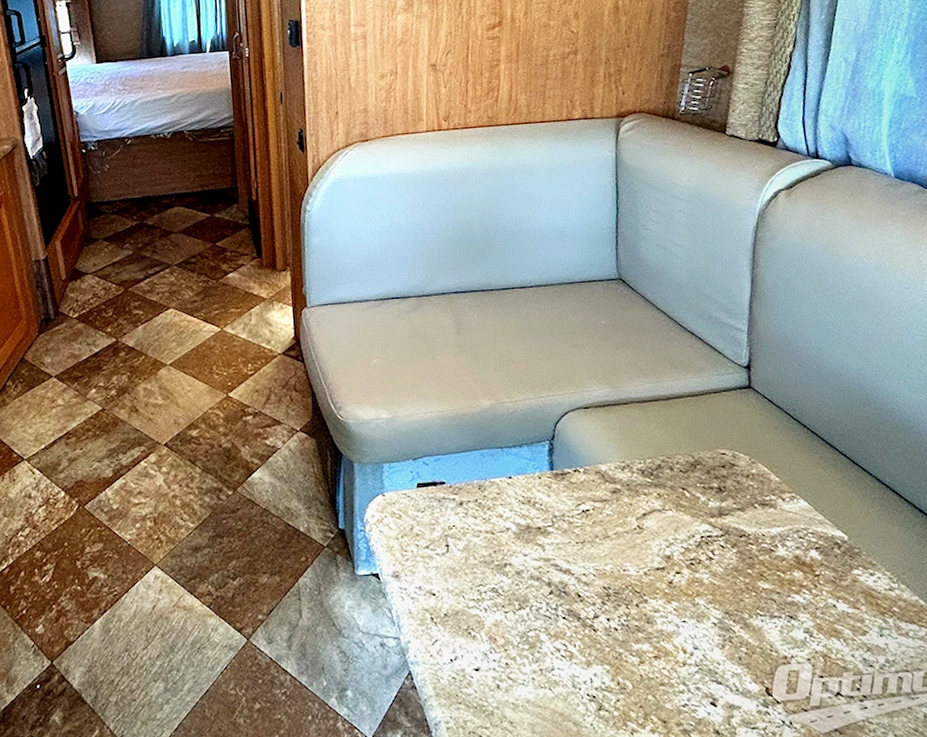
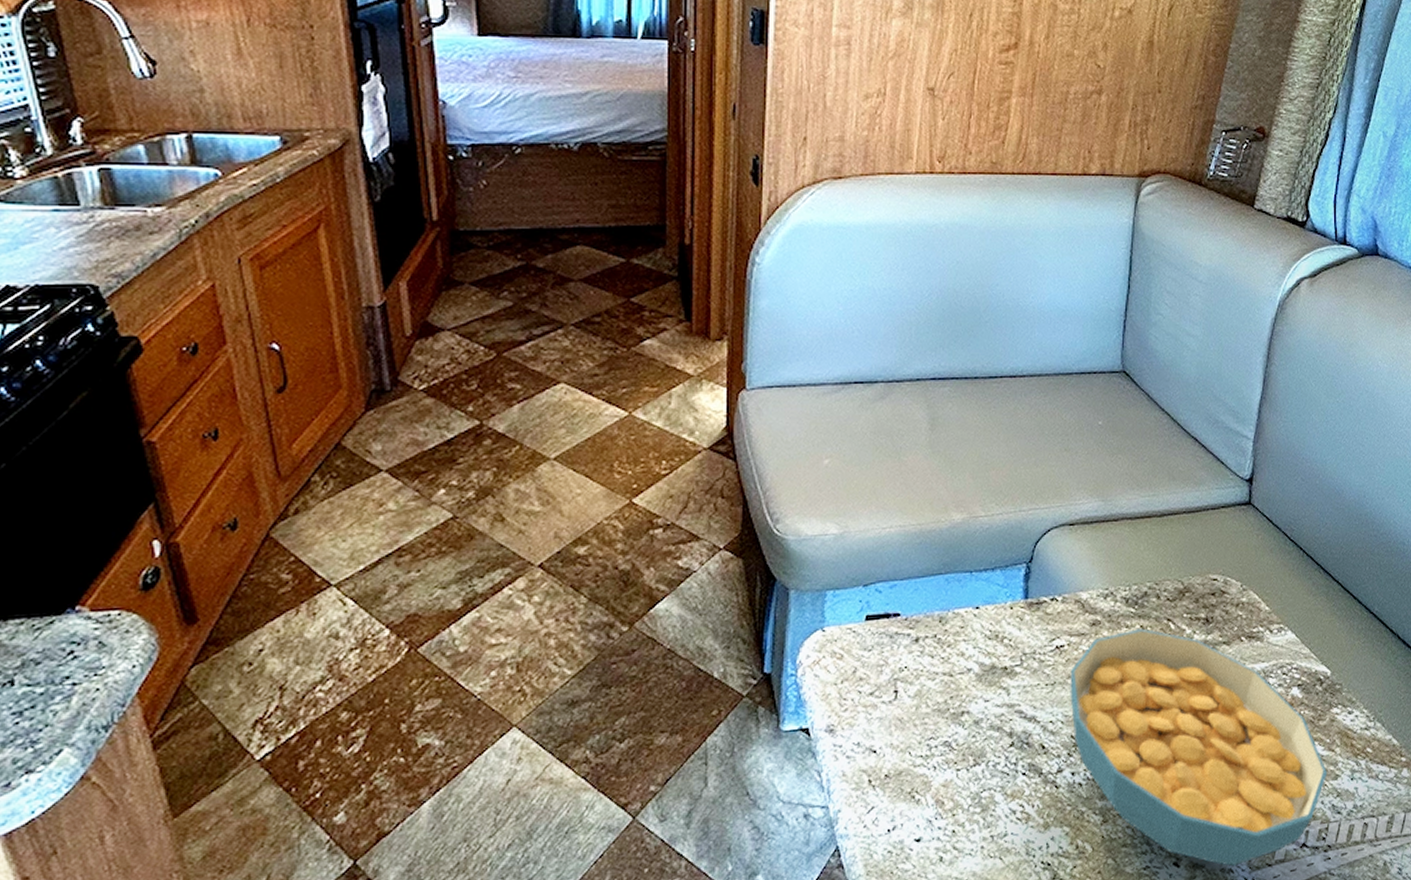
cereal bowl: none [597,496,856,709] -> present [1070,628,1328,866]

